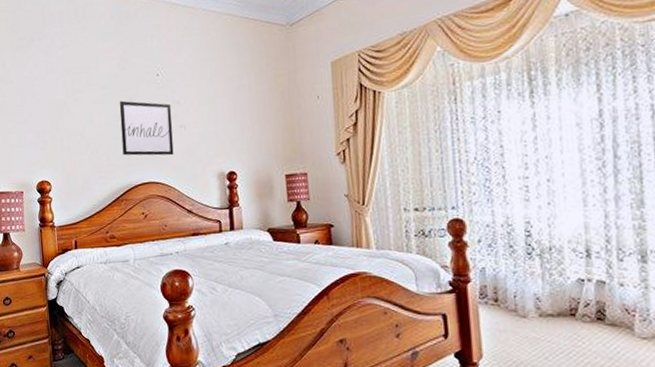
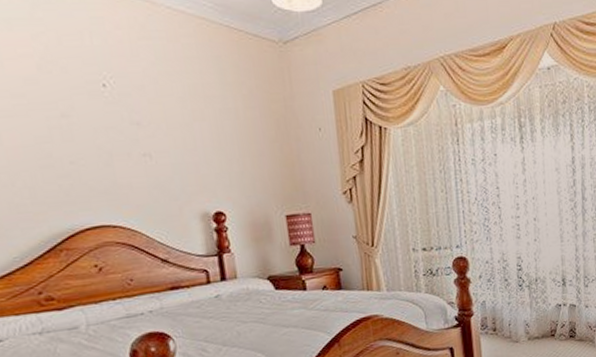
wall art: present [119,100,174,156] -> none [44,116,137,192]

